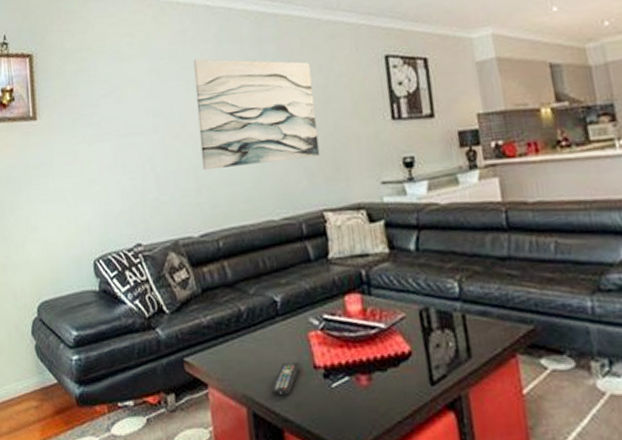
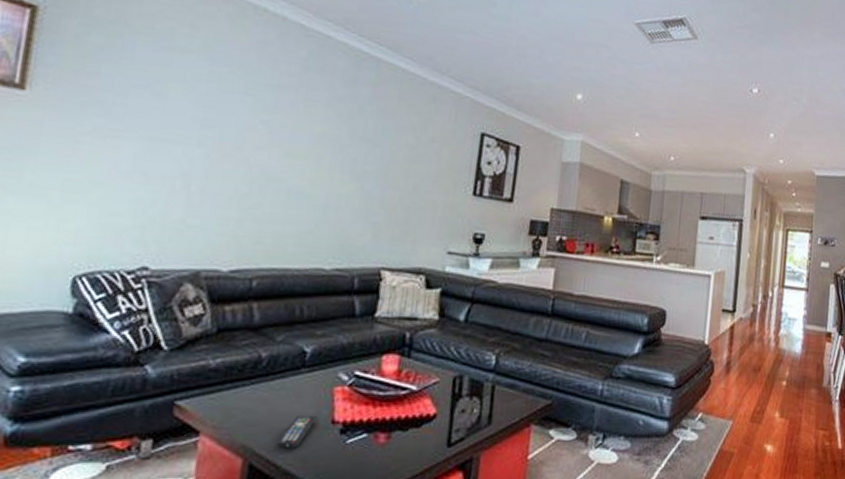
wall art: present [193,58,320,170] -> none [251,78,404,214]

